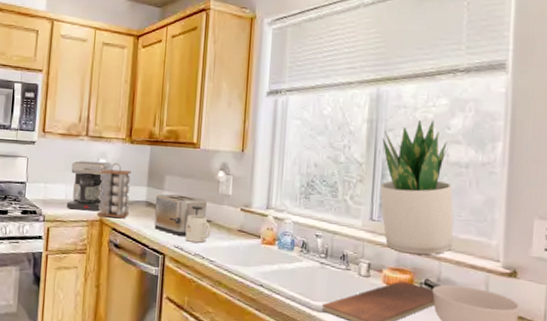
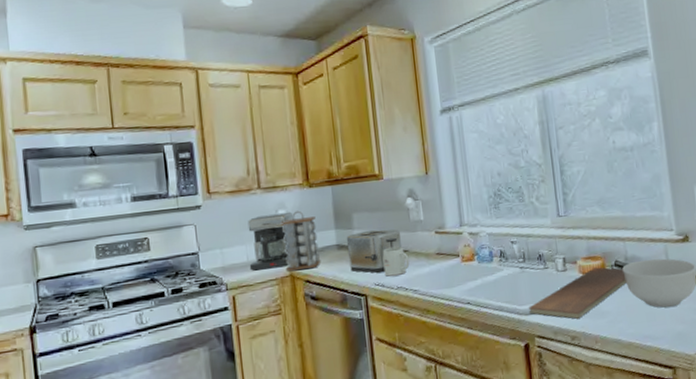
planter: present [380,120,454,255] -> none [555,112,632,241]

